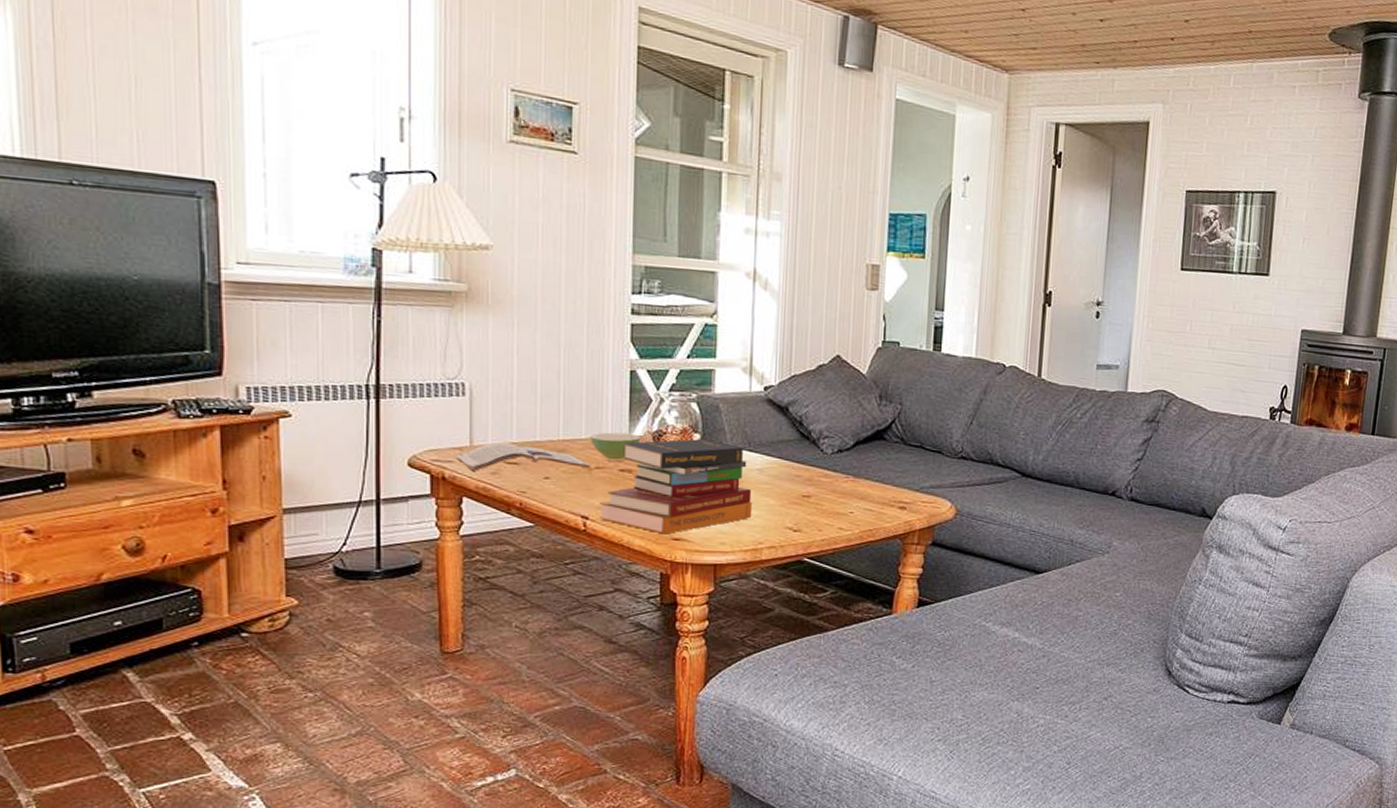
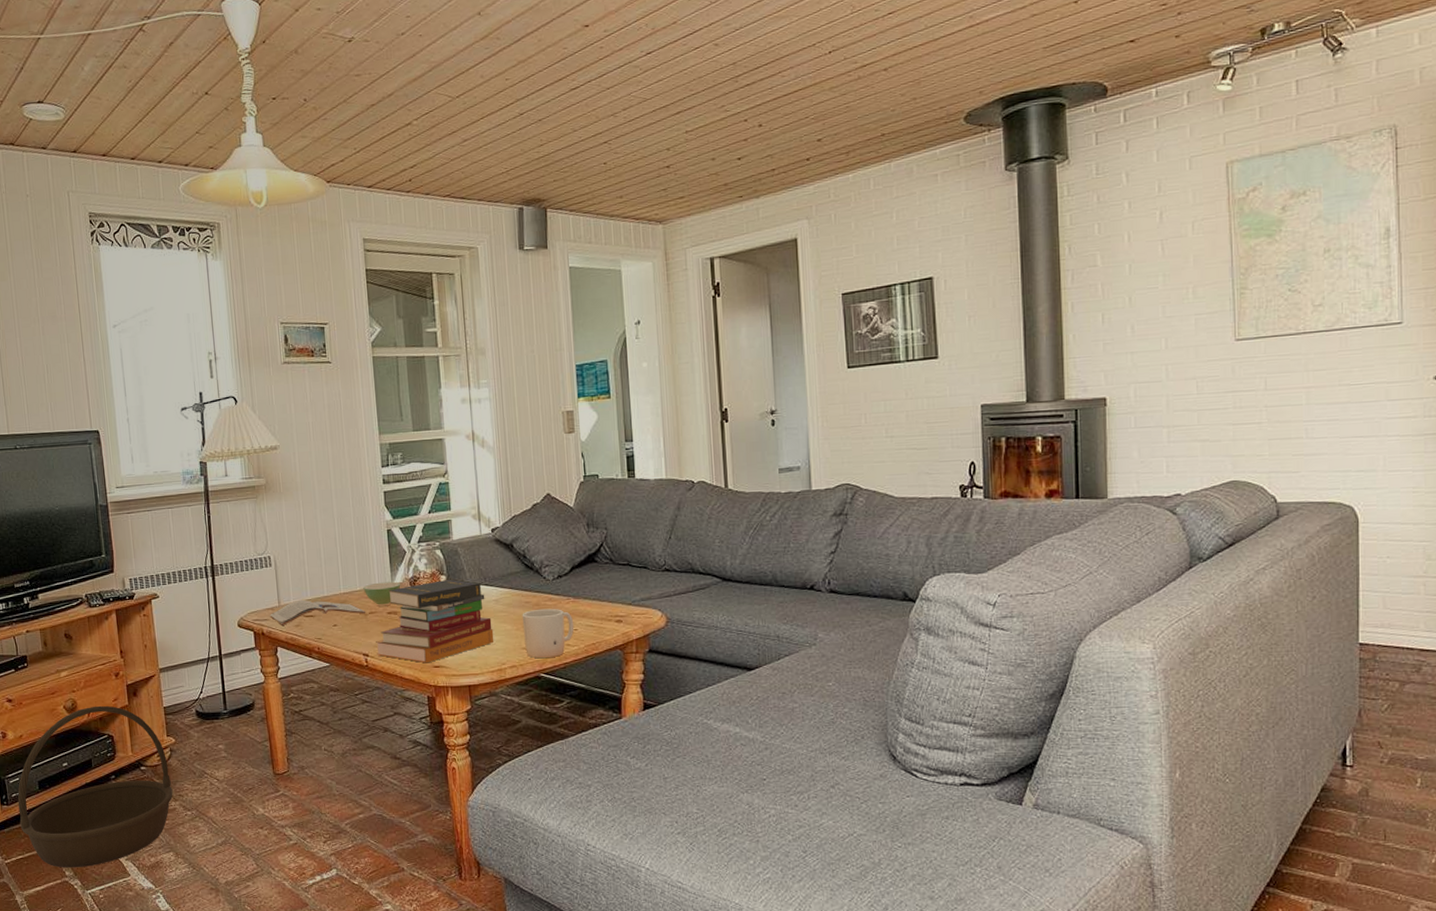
basket: none [32,549,288,760] -> present [17,705,173,868]
mug: none [788,484,851,542] -> present [522,608,574,659]

